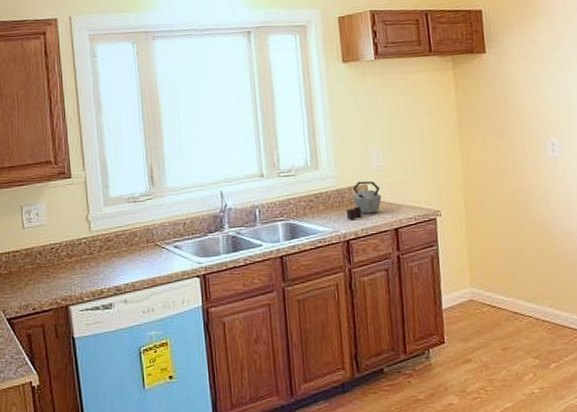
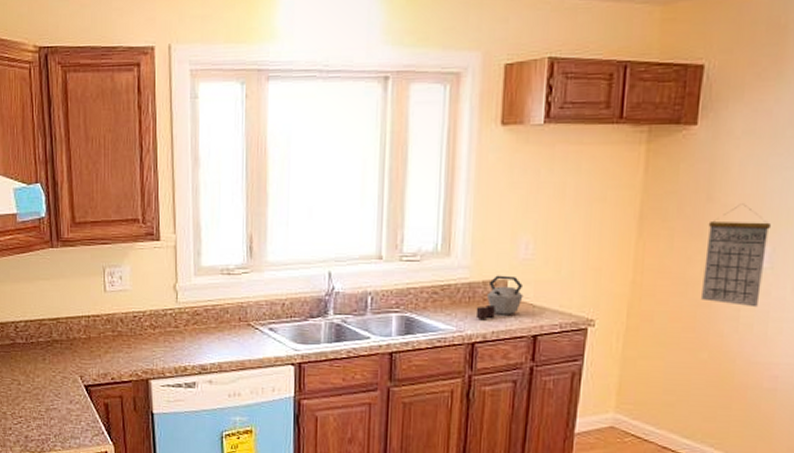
calendar: none [509,109,559,188] -> present [702,204,770,308]

